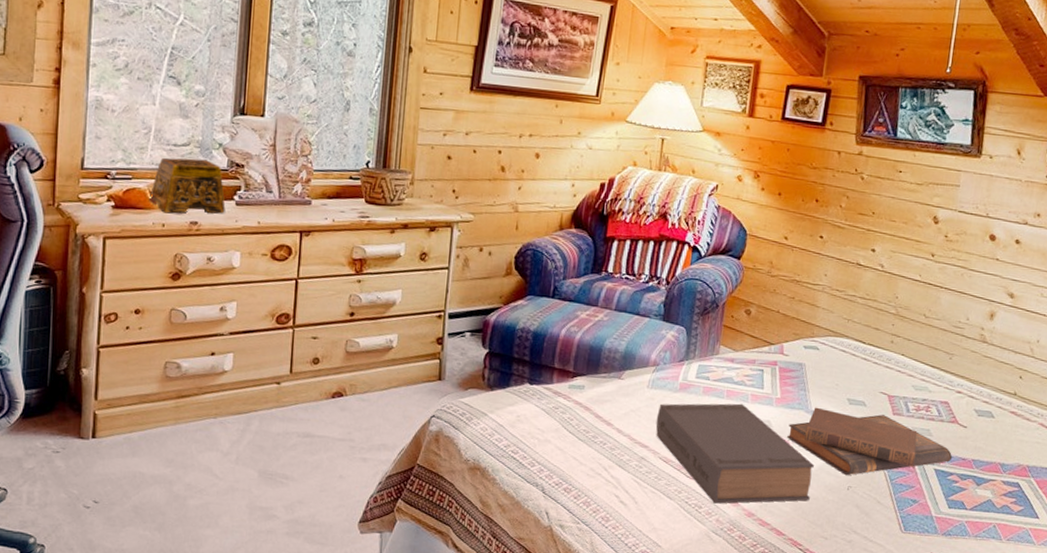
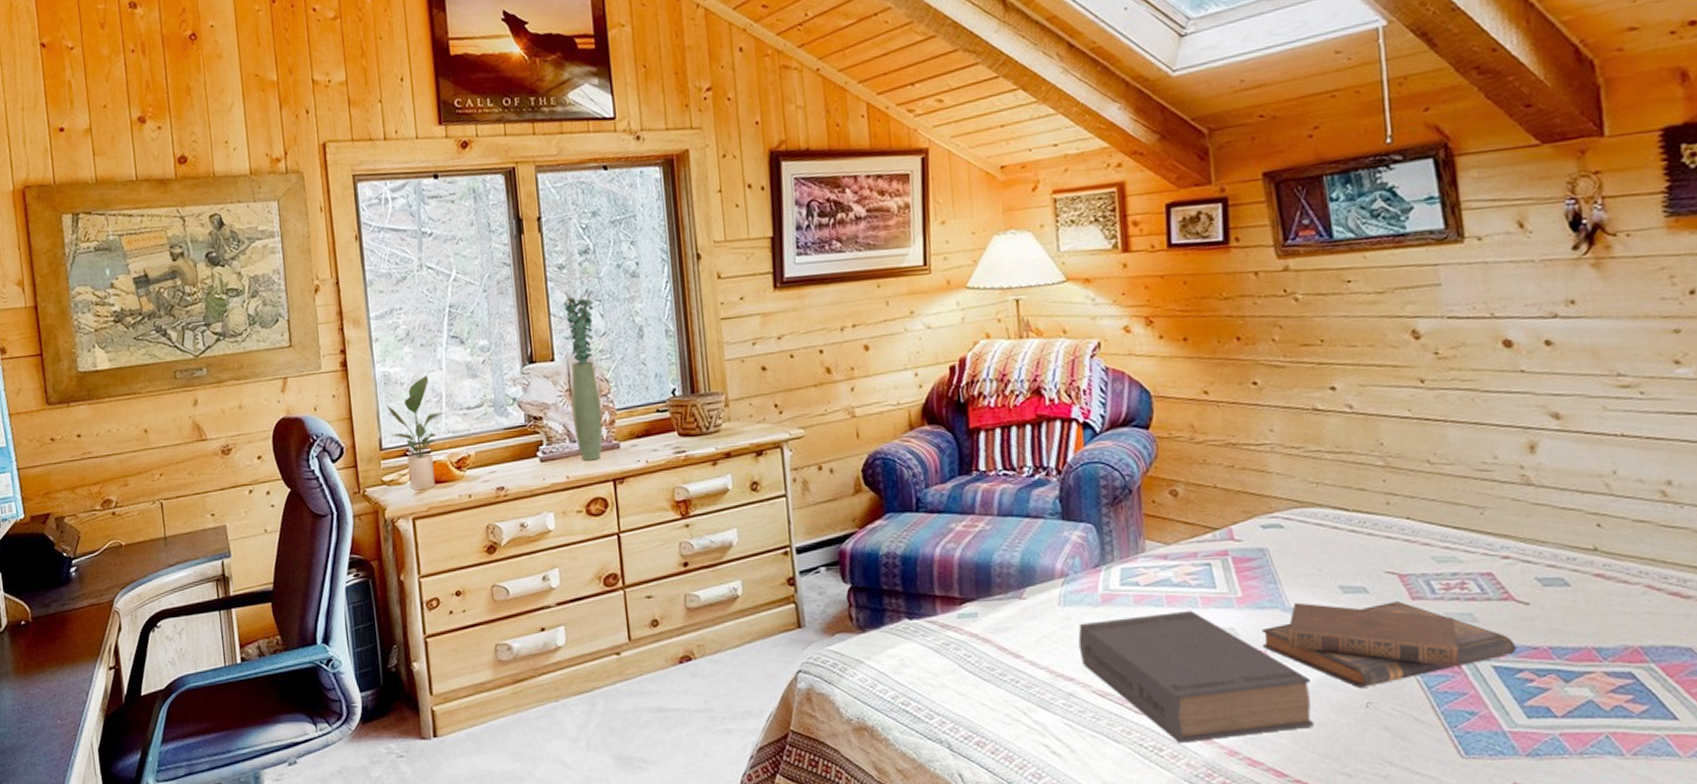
potted plant: none [95,108,152,214] -> present [387,376,445,491]
decorative box: present [149,157,226,214] -> none [451,418,531,483]
vase: none [272,55,309,212] -> present [563,291,603,461]

